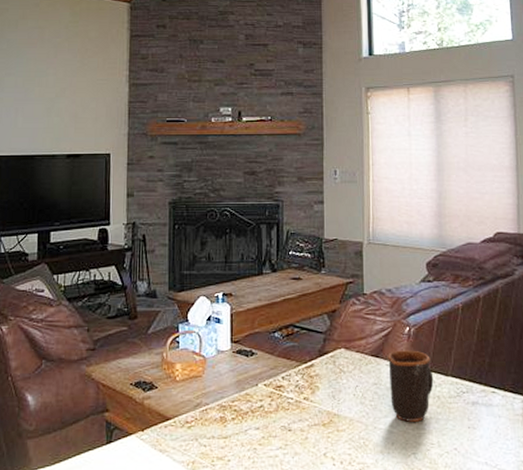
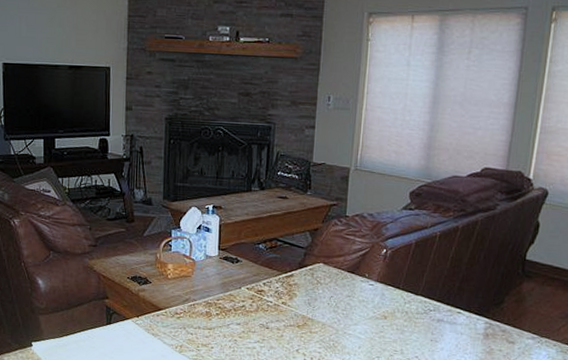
mug: present [388,350,434,422] -> none [361,269,404,331]

